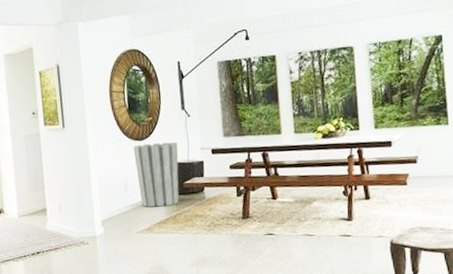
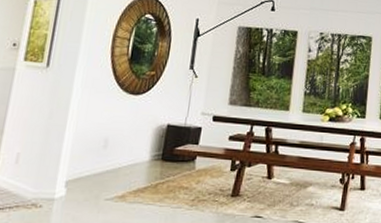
trash can: present [133,141,179,208] -> none [120,99,178,173]

